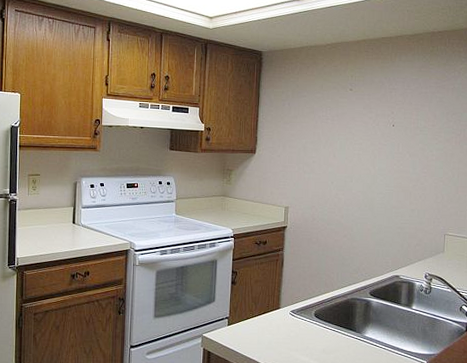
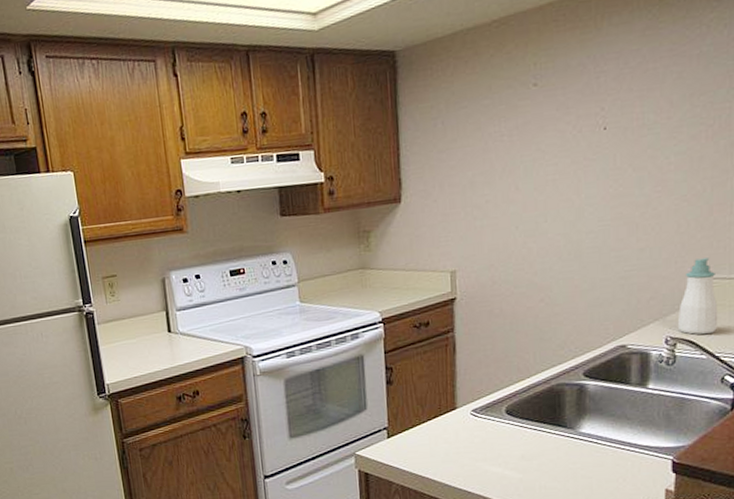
soap bottle: none [433,222,460,274] -> present [677,258,718,335]

